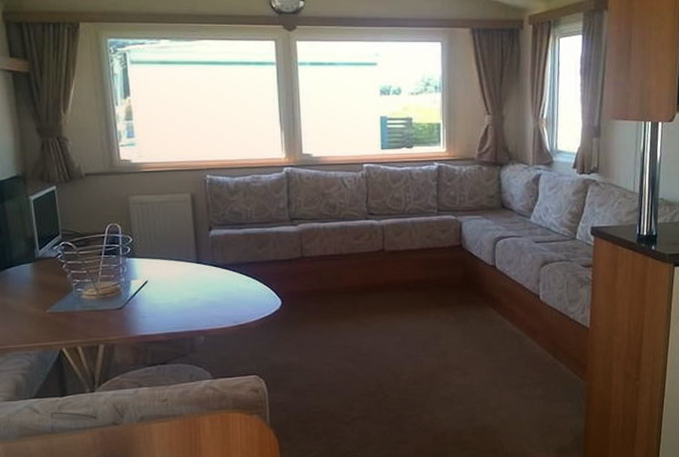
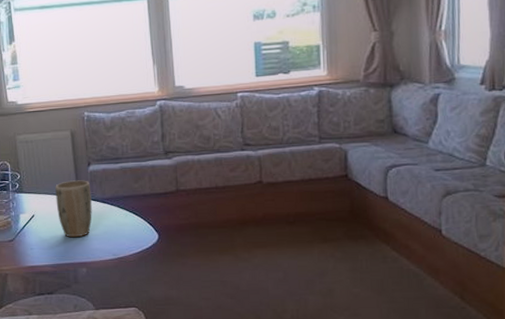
plant pot: none [172,245,212,305] -> present [55,180,92,238]

